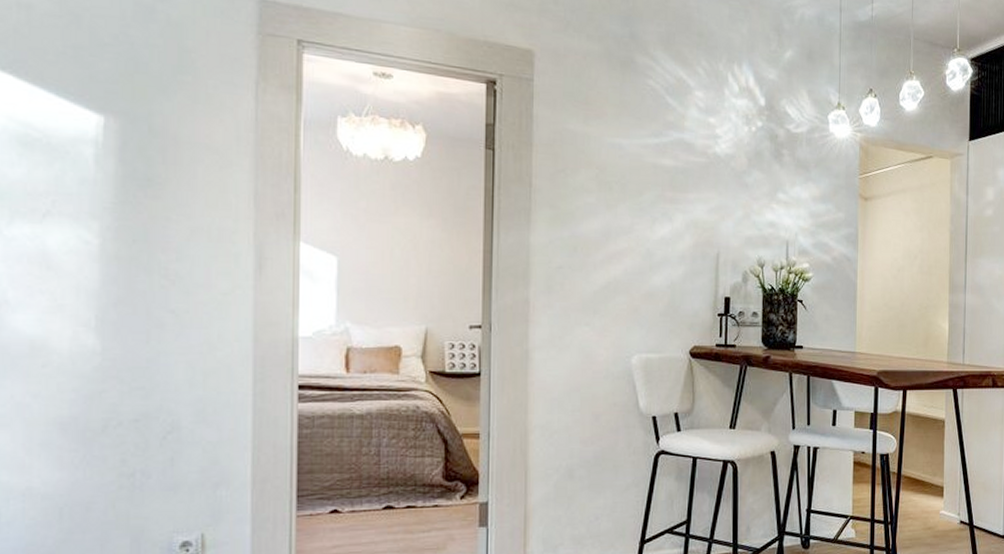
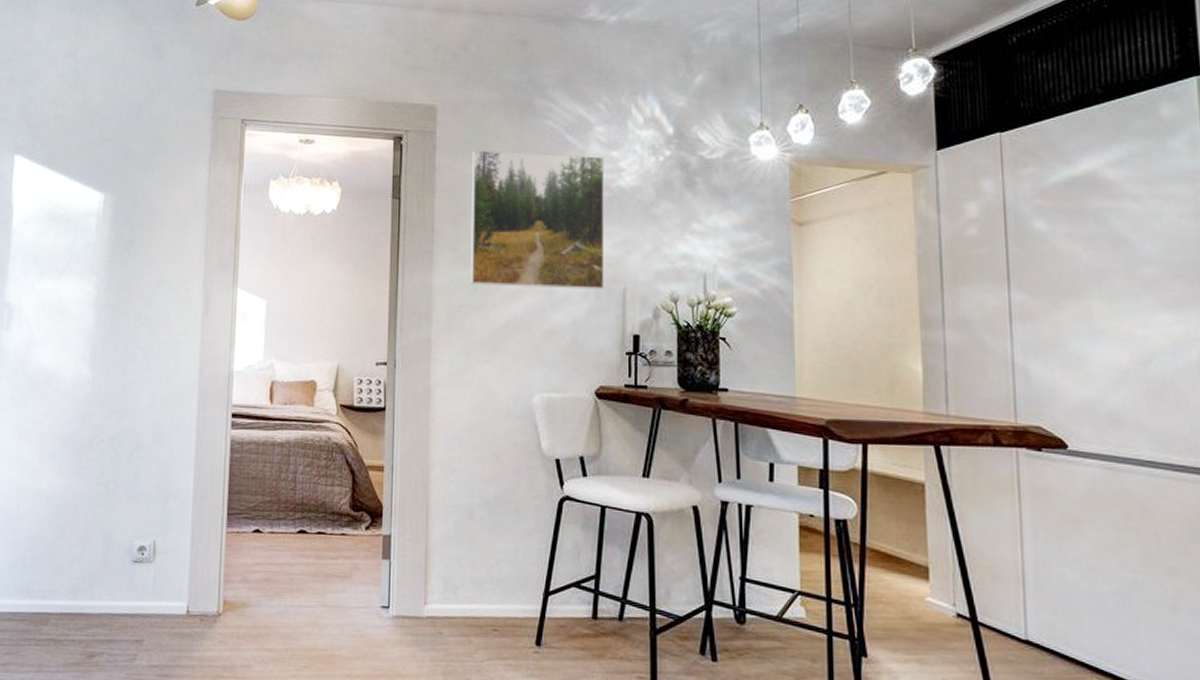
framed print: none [569,103,703,254] -> present [469,150,605,290]

